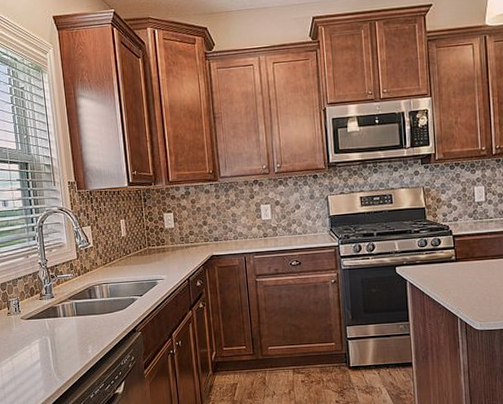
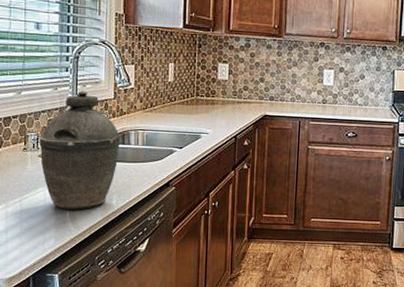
kettle: none [20,255,88,363] -> present [39,91,121,210]

